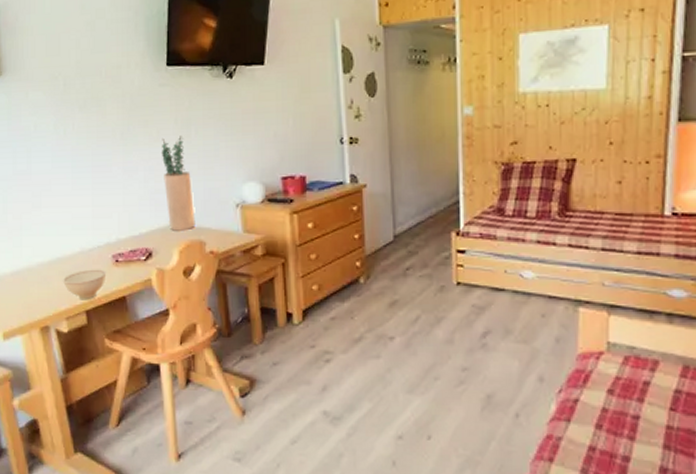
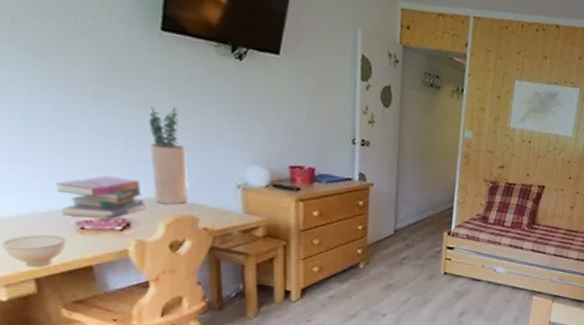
books: none [97,209,163,250] -> present [56,176,146,219]

